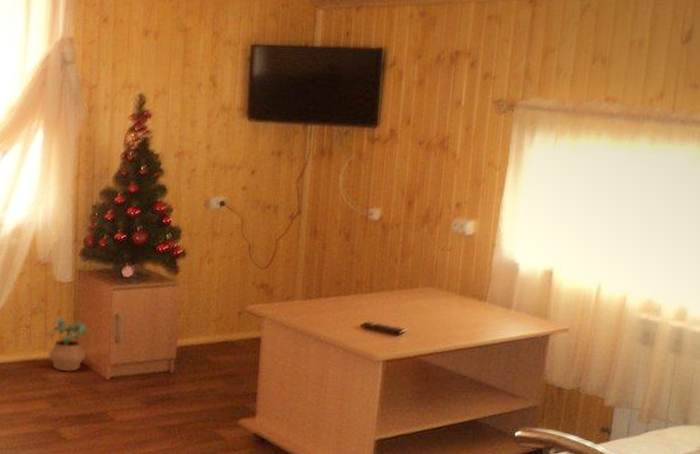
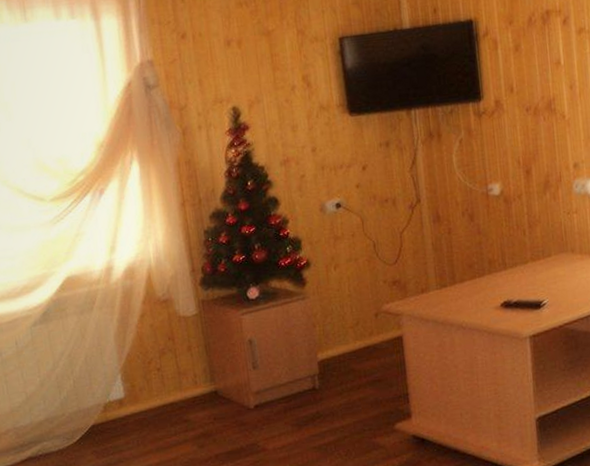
potted plant: present [48,317,87,372] -> none [183,352,225,410]

